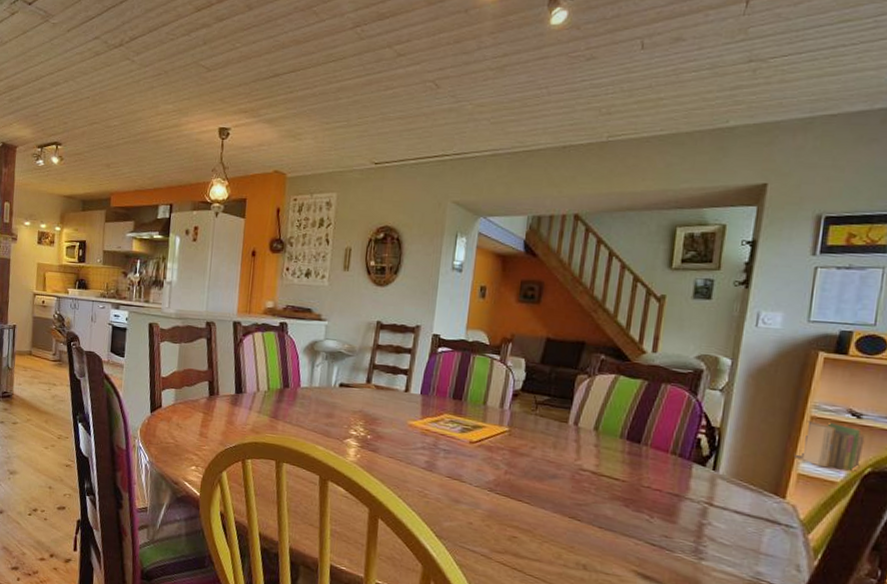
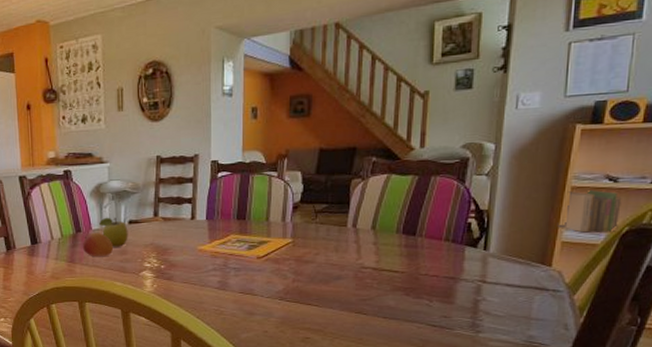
fruit: none [288,390,320,417] -> present [82,232,113,256]
fruit: none [308,376,338,410] -> present [98,217,128,247]

